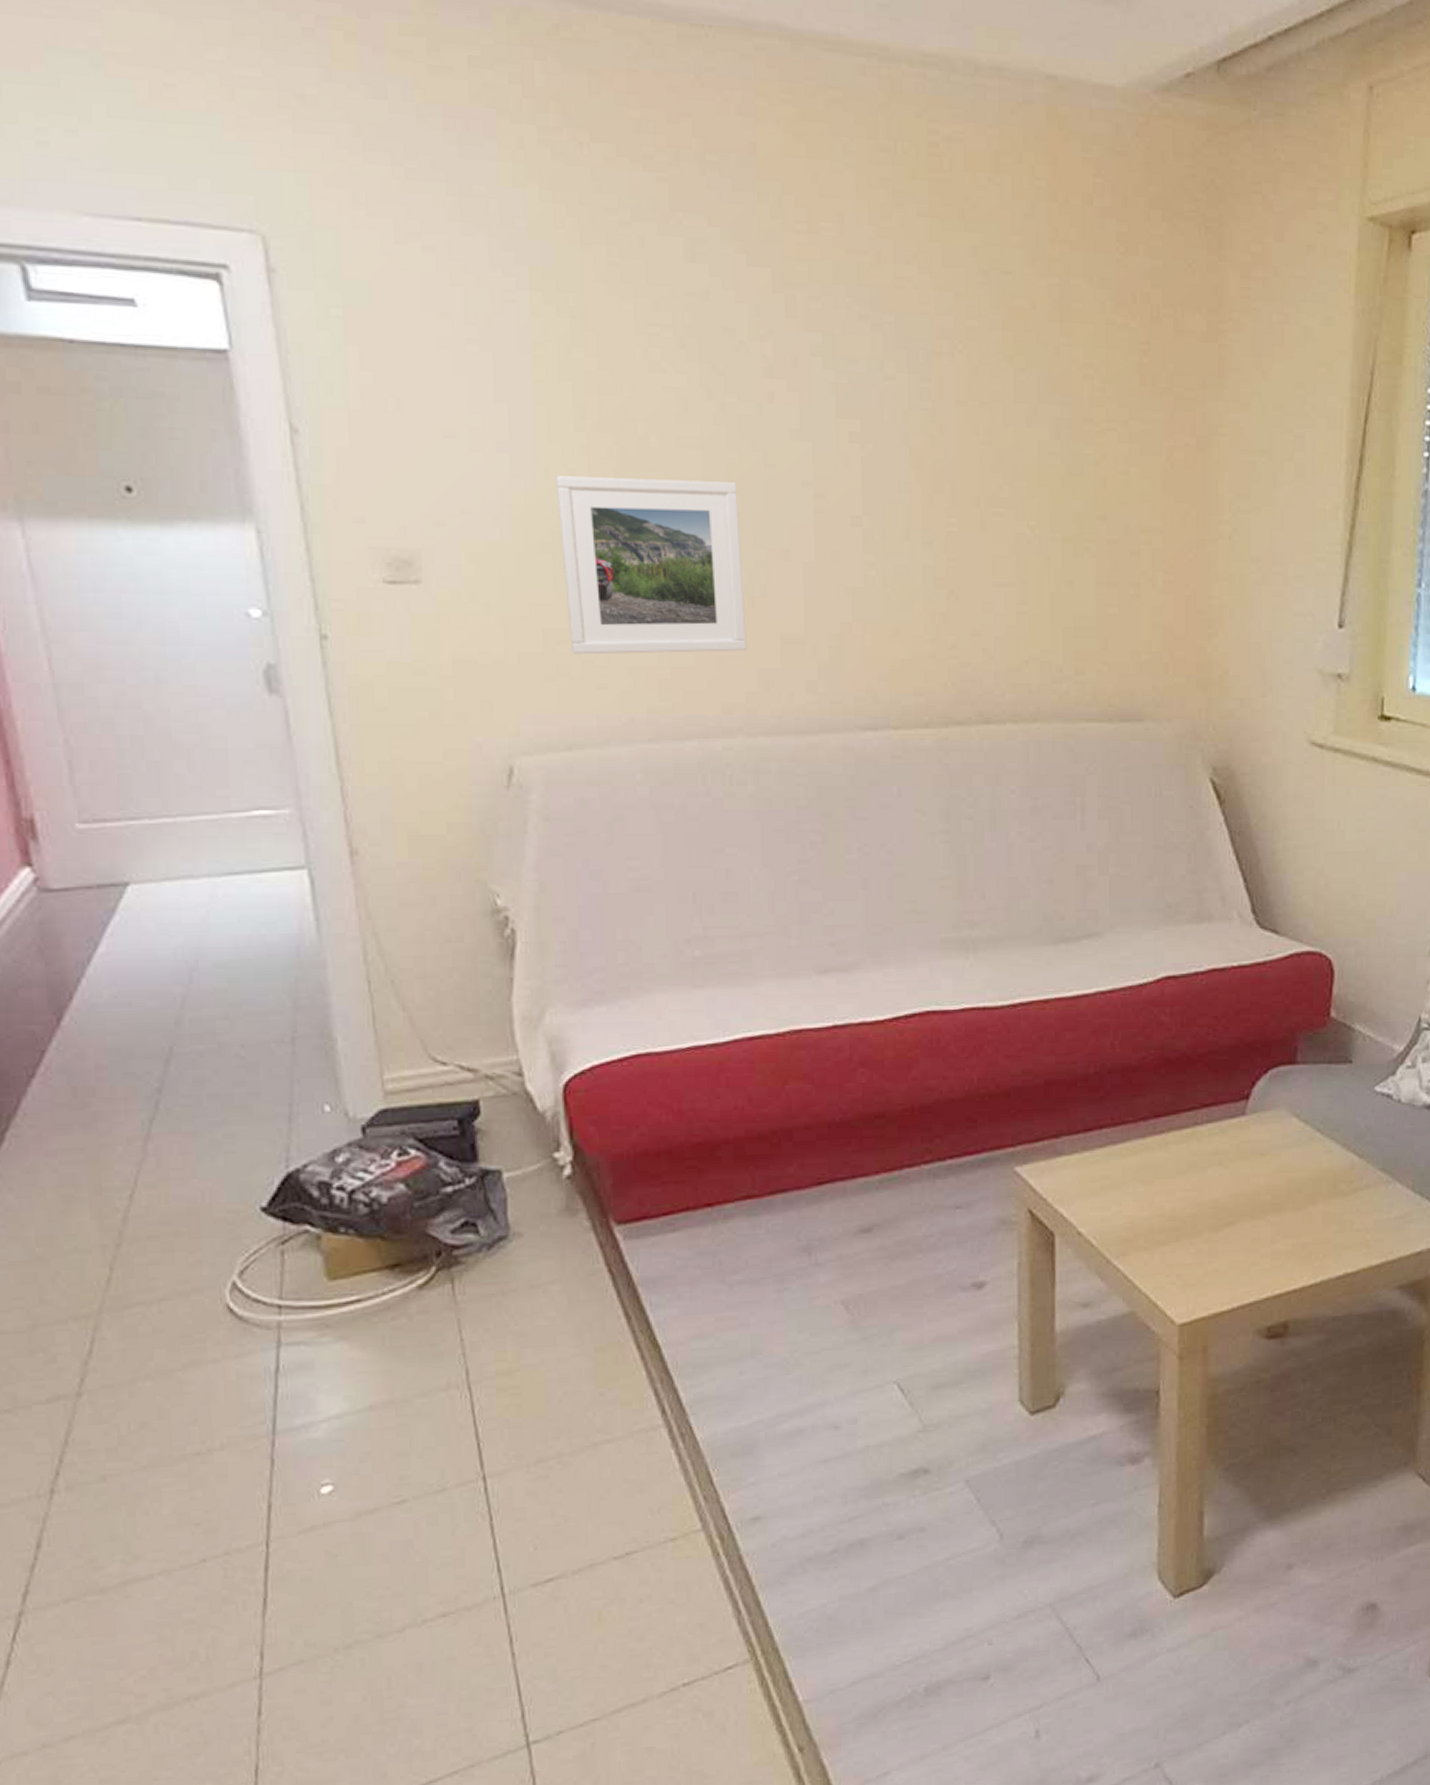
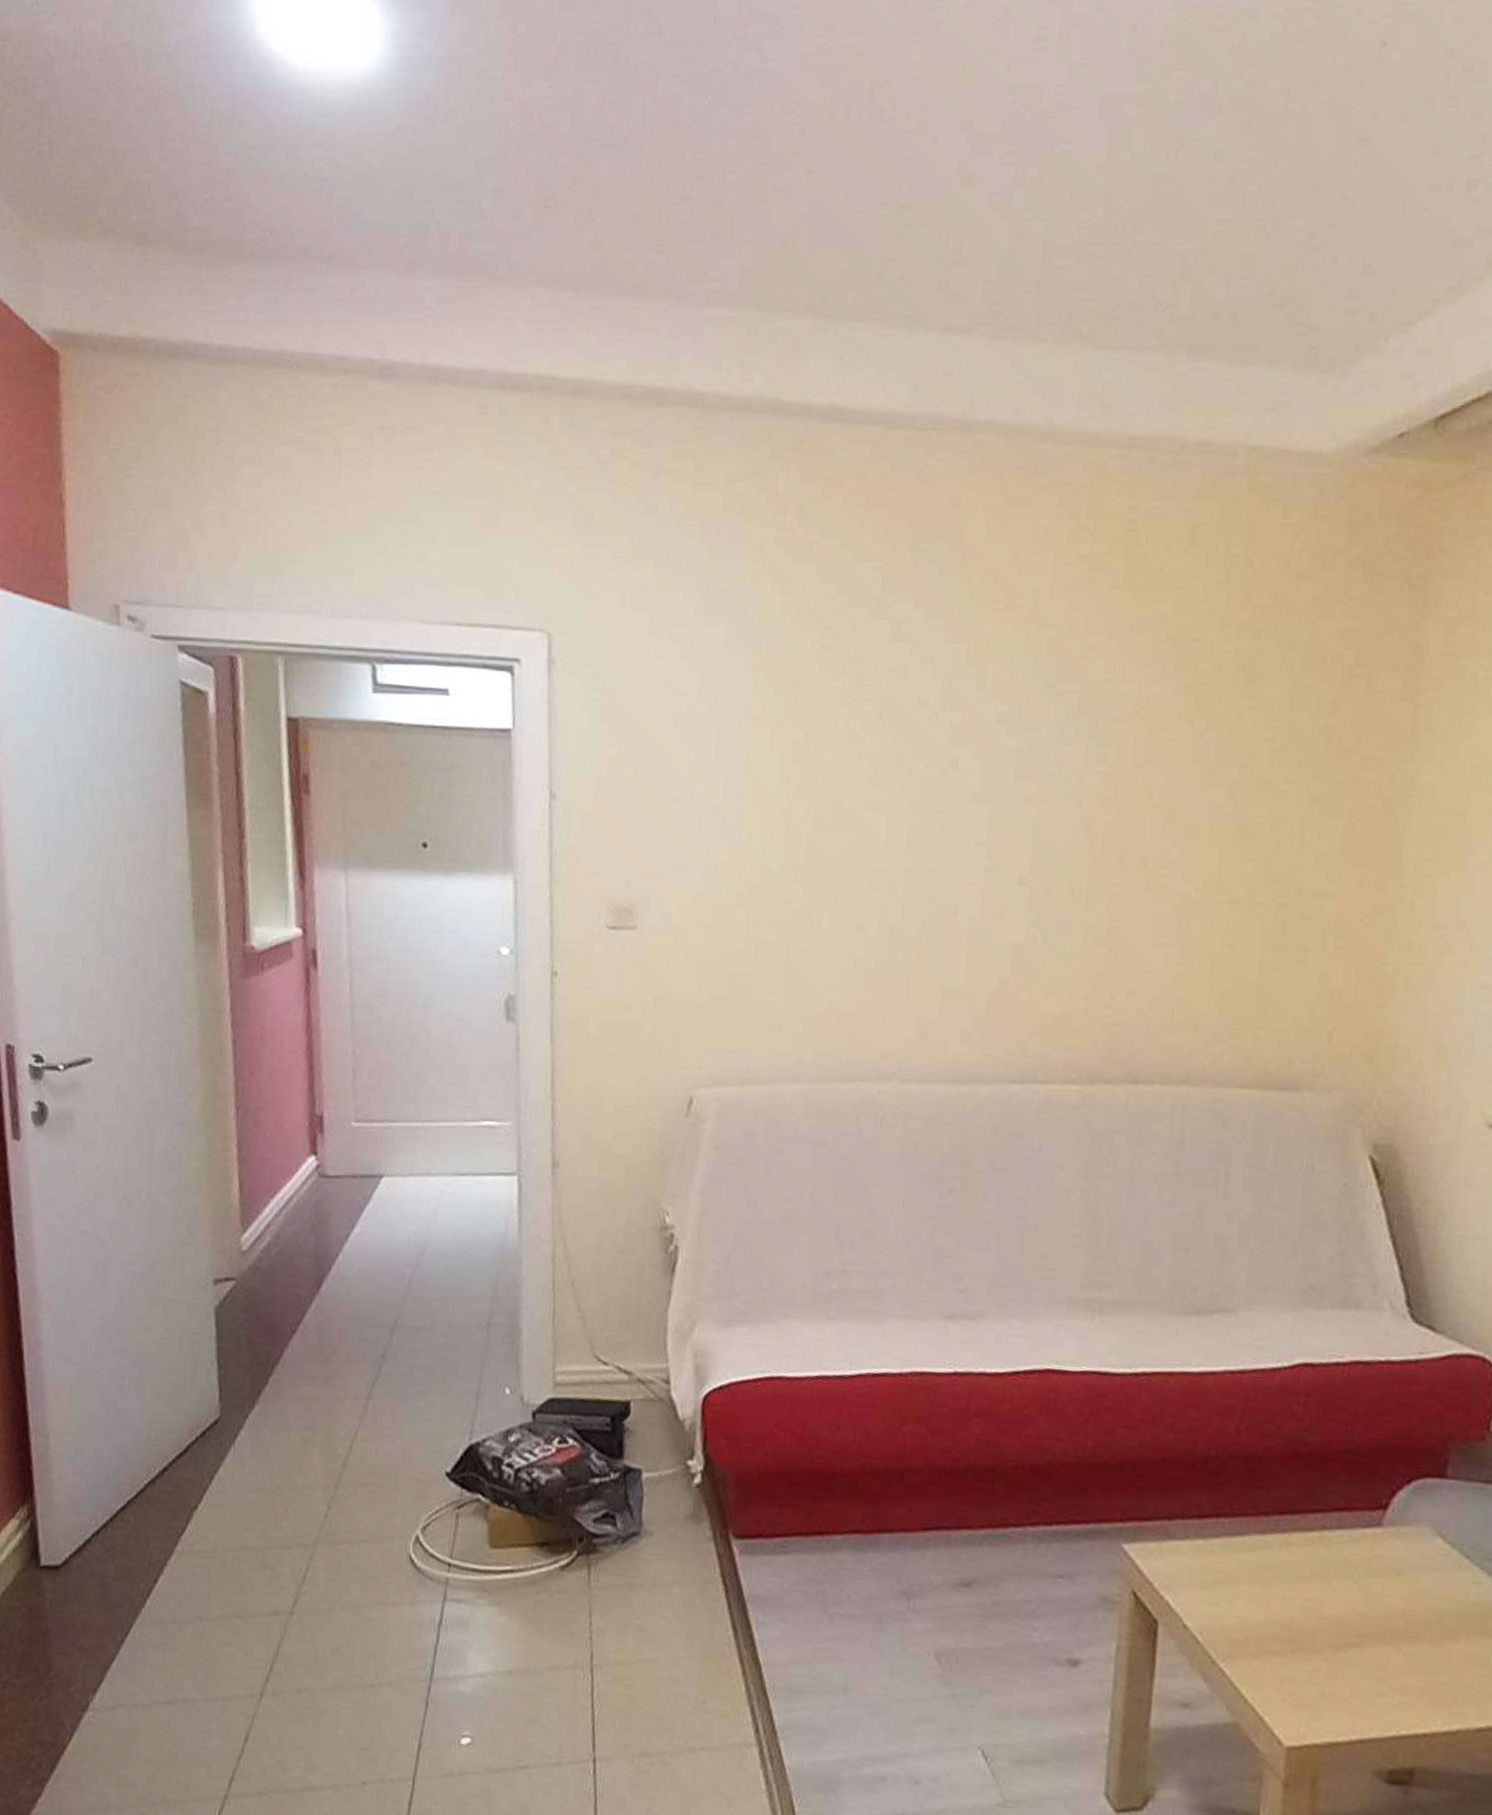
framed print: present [556,476,747,655] -> none [754,836,916,1001]

